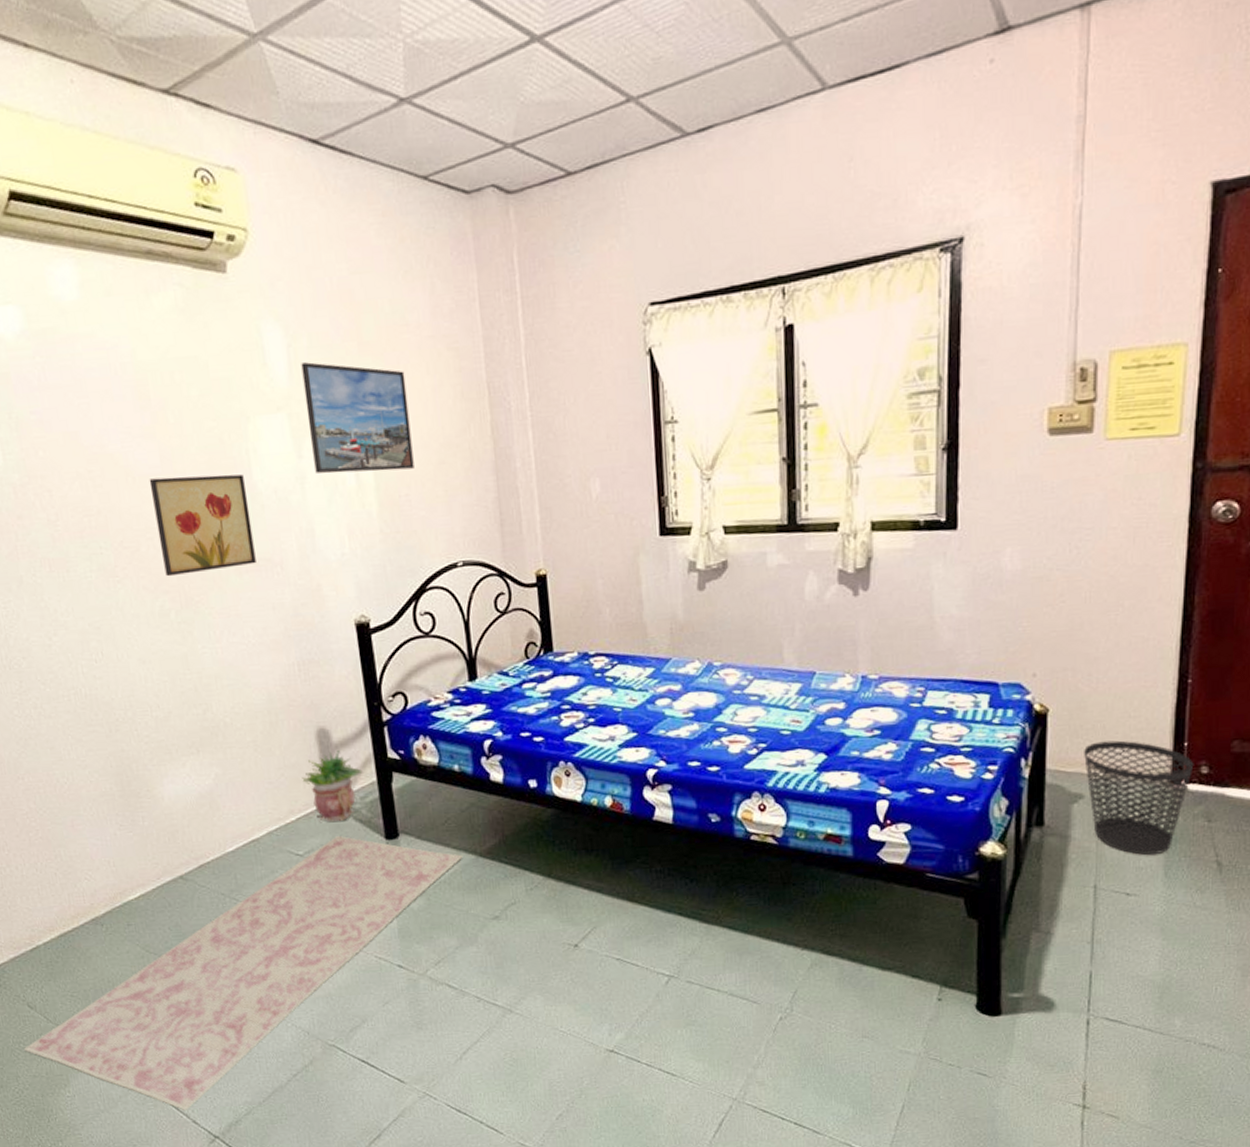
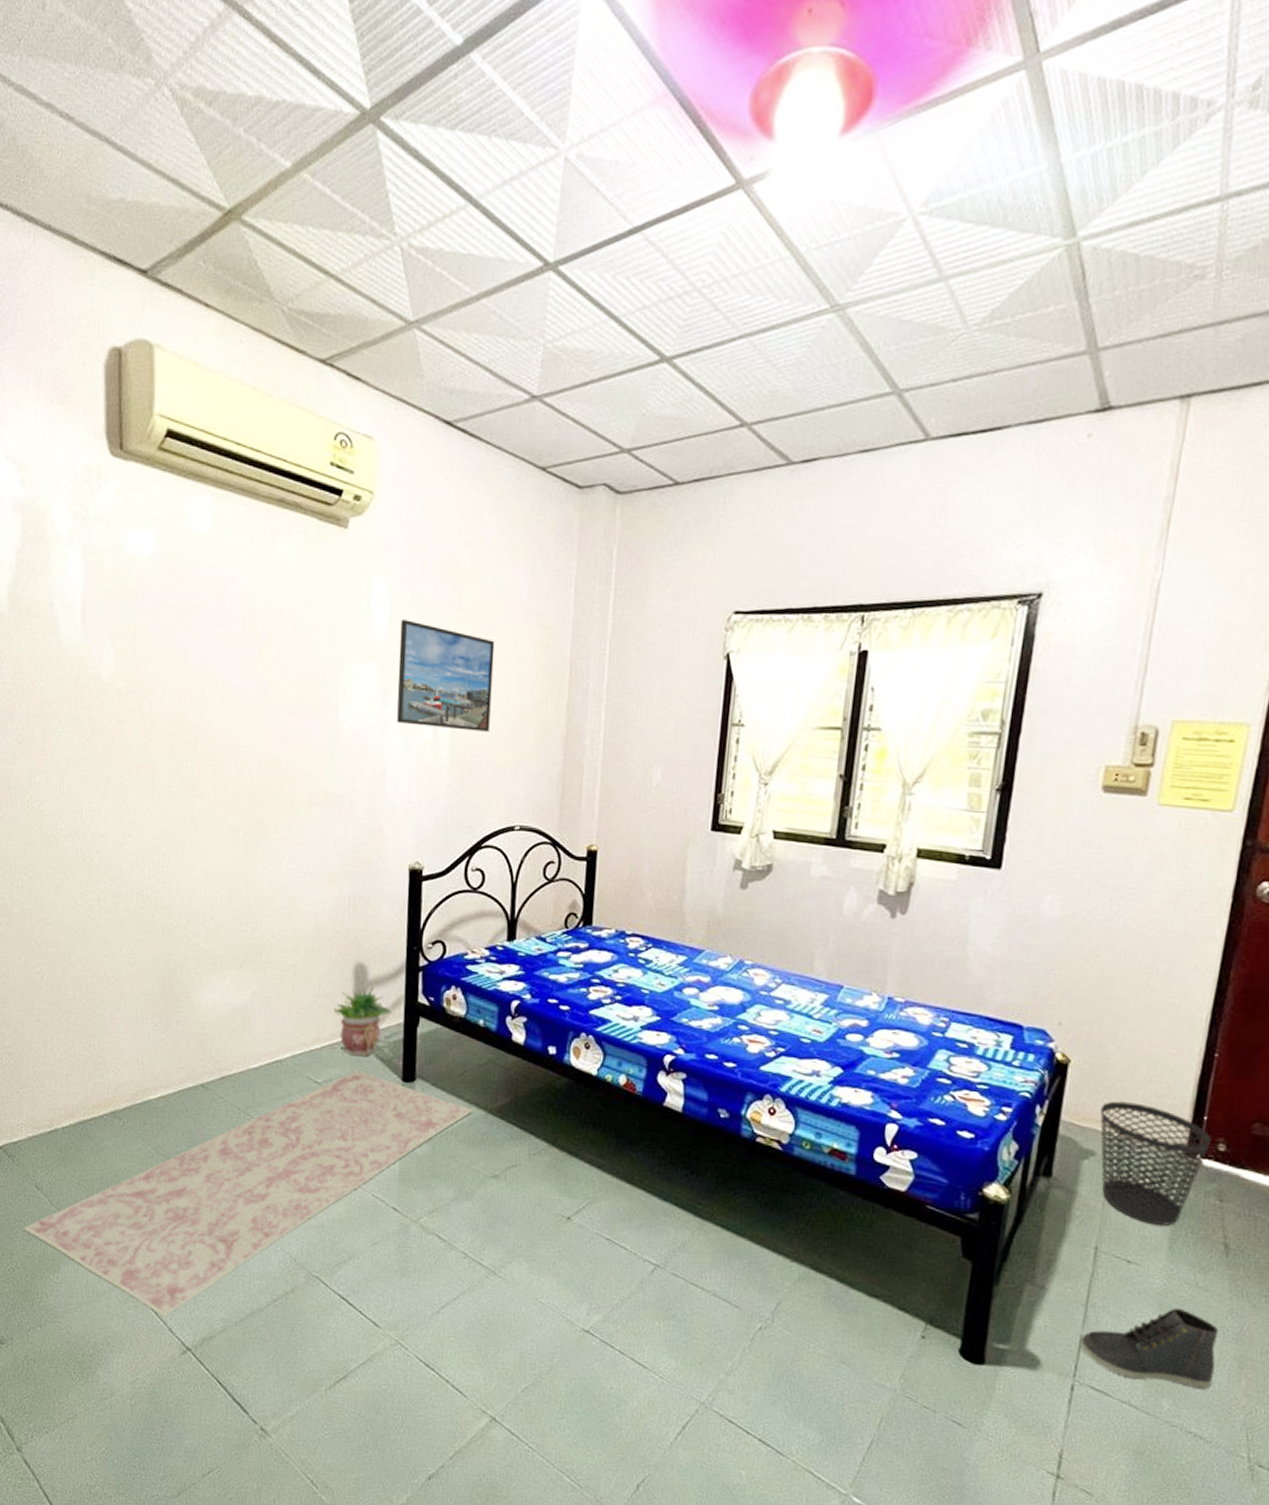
wall art: present [149,474,256,577] -> none [241,705,330,798]
sneaker: none [1091,930,1220,1003] -> present [1080,1307,1219,1389]

